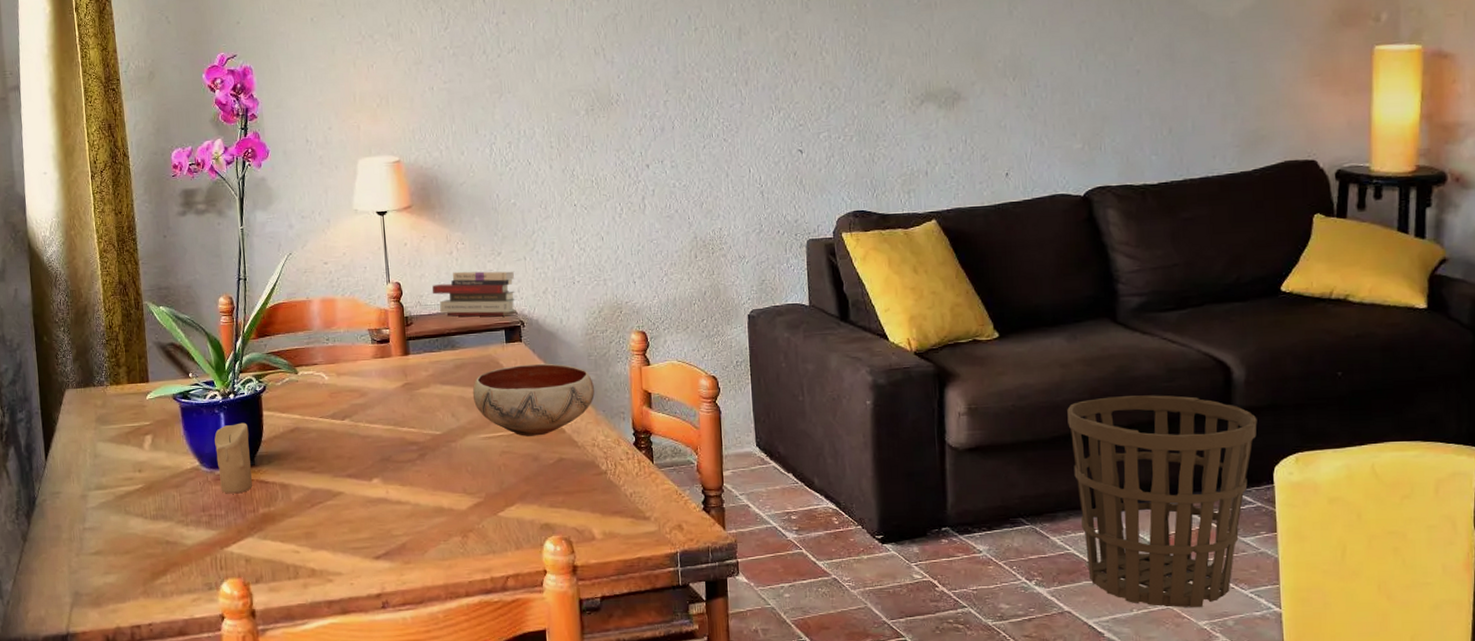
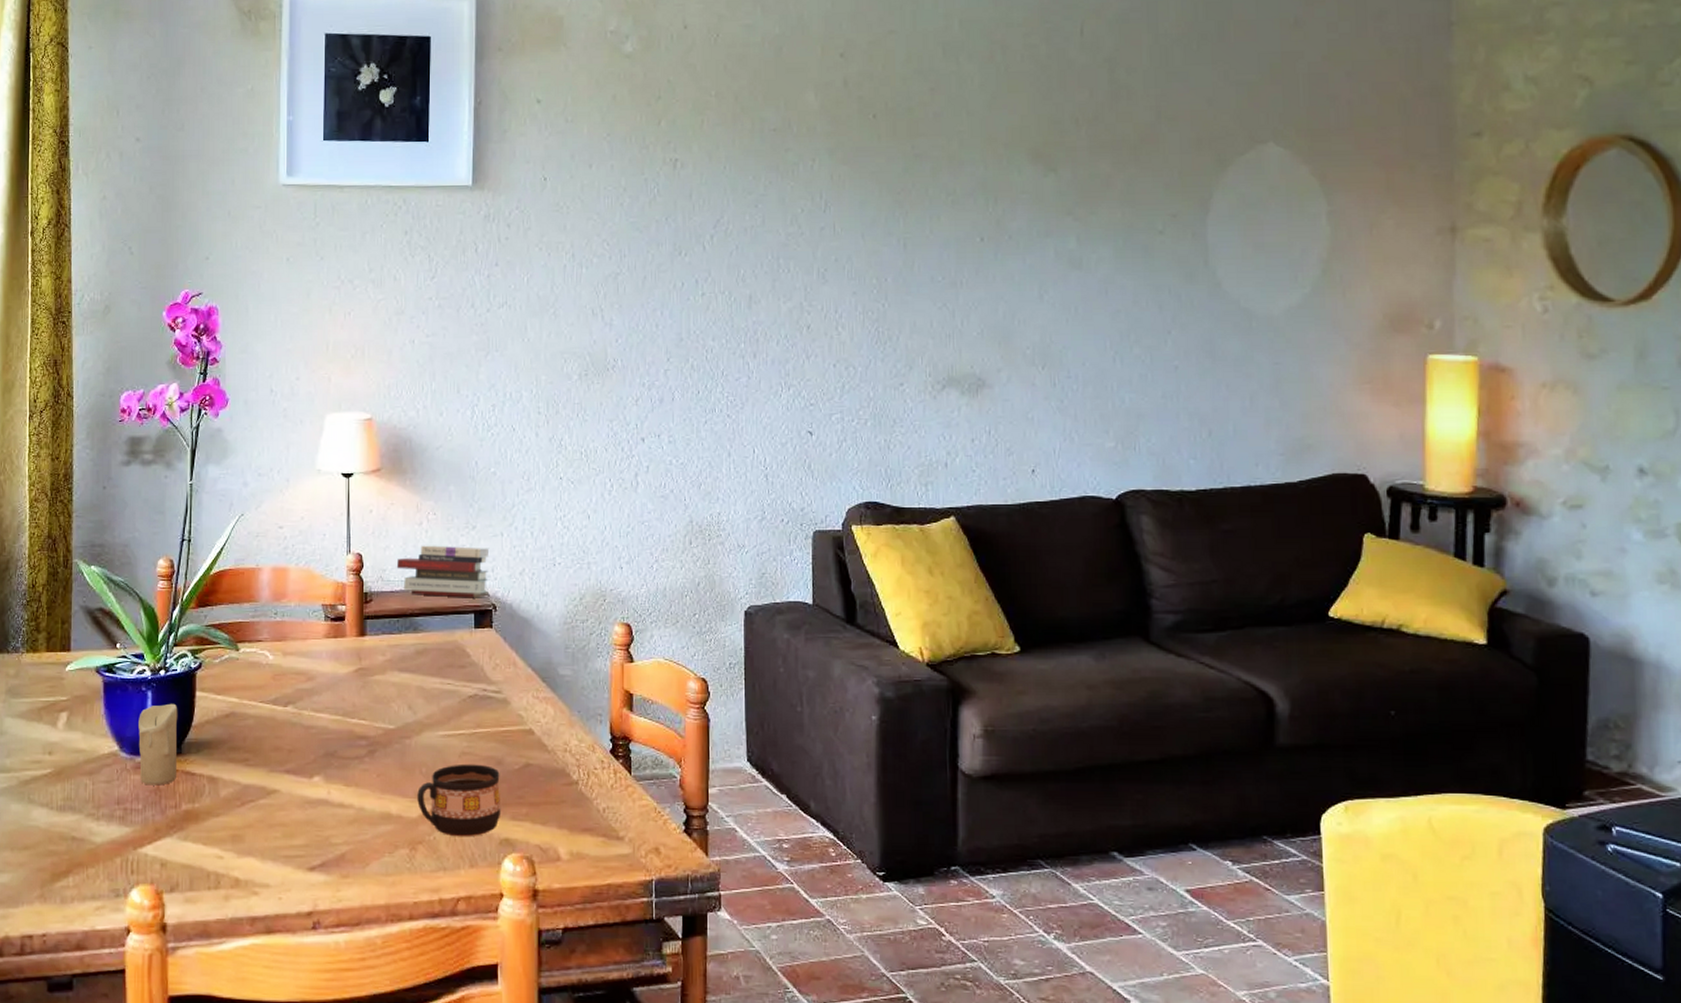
cup: none [465,461,541,524] -> present [417,764,501,837]
bowl: present [472,363,595,437] -> none [433,653,571,736]
basket: present [1067,395,1257,608] -> none [1093,725,1303,974]

